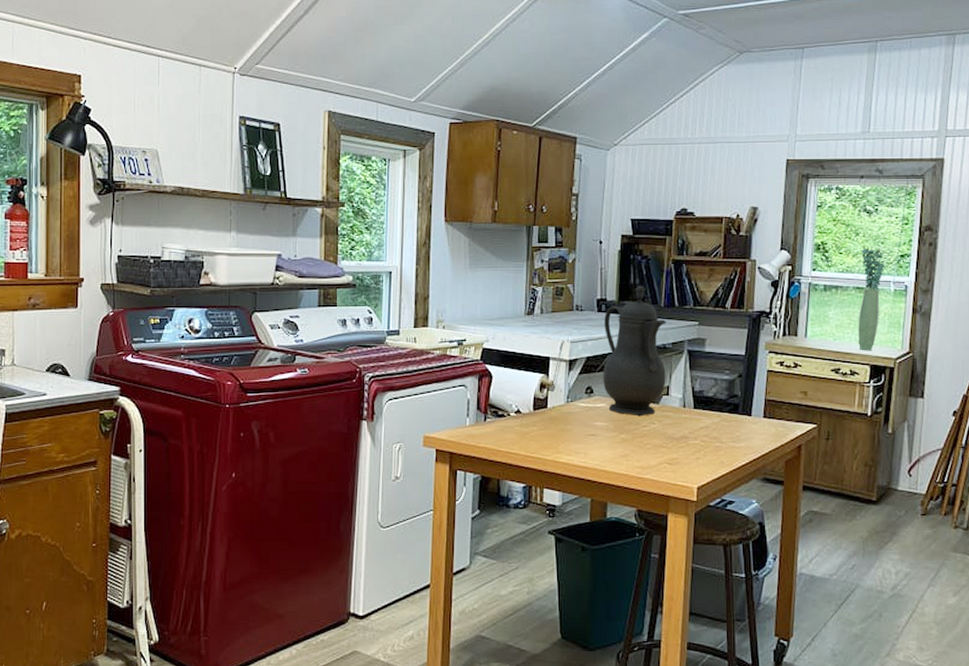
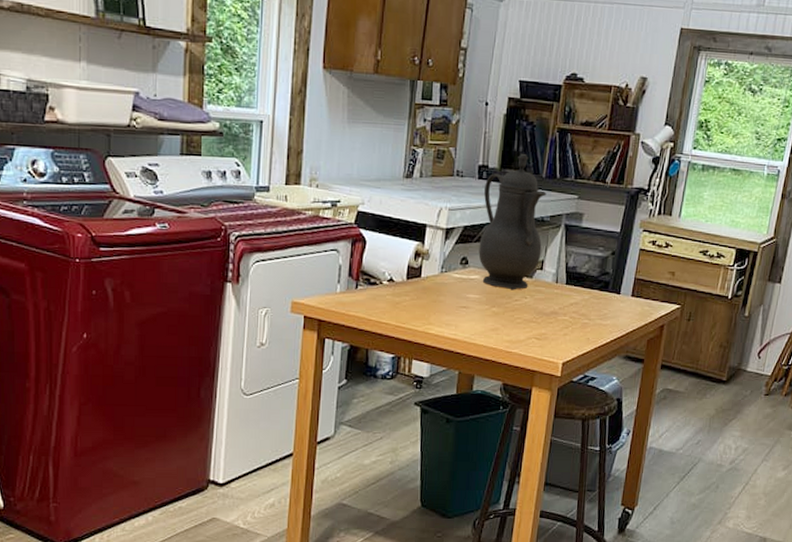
vase: present [858,244,885,350] -> none [727,125,762,234]

